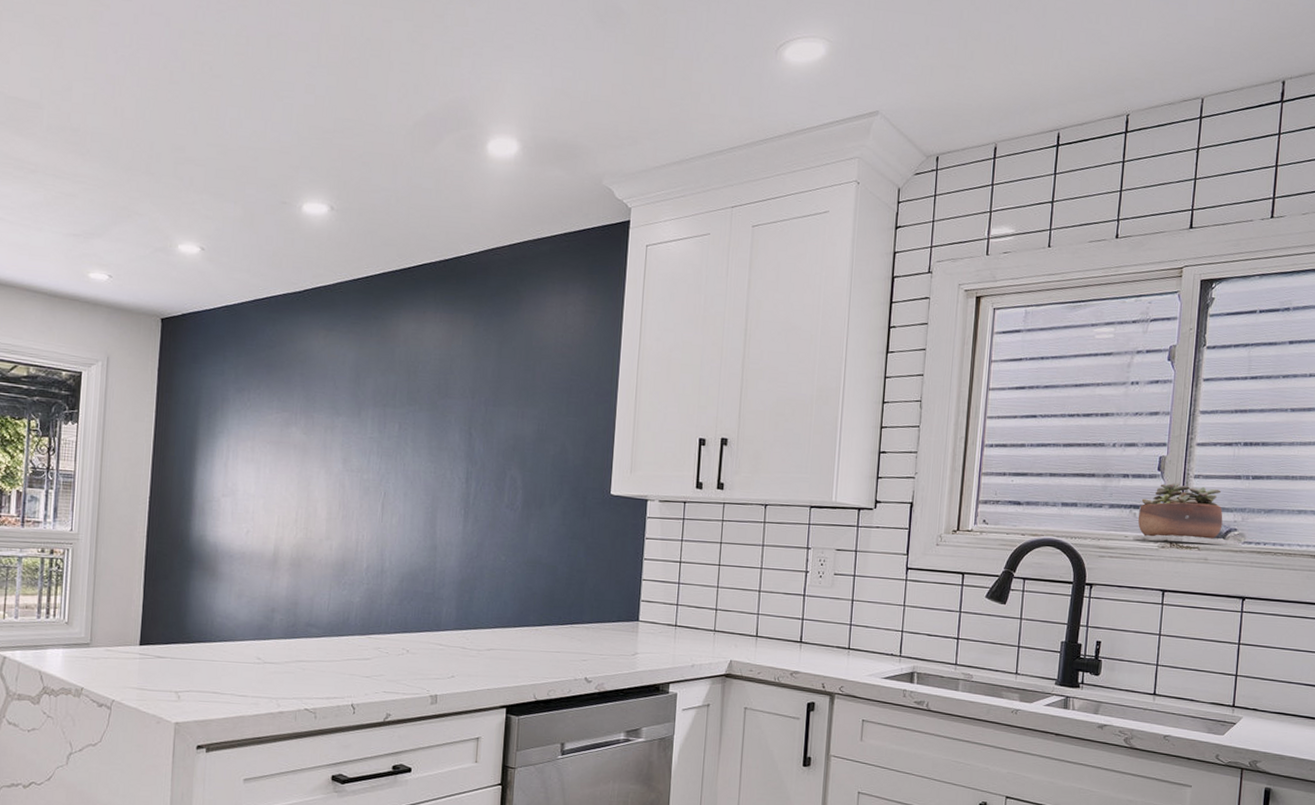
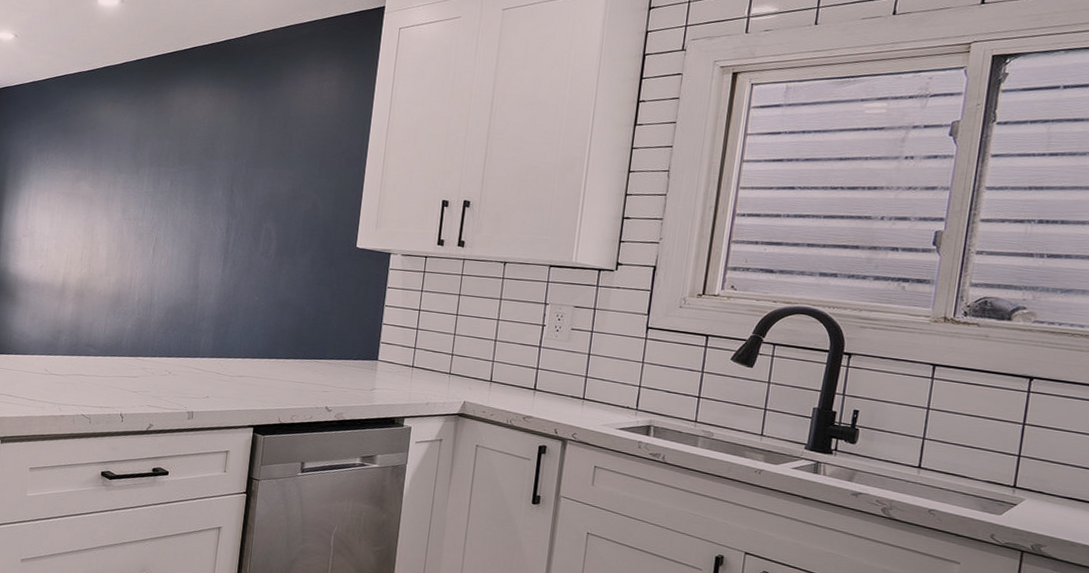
succulent plant: present [1123,483,1240,547] -> none [889,258,1030,326]

